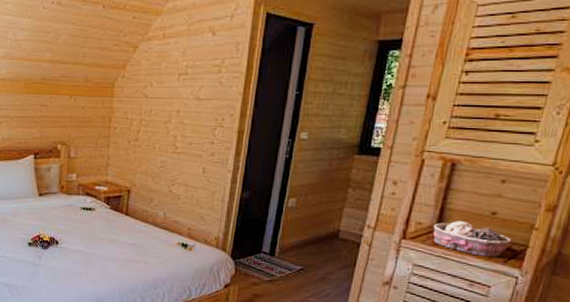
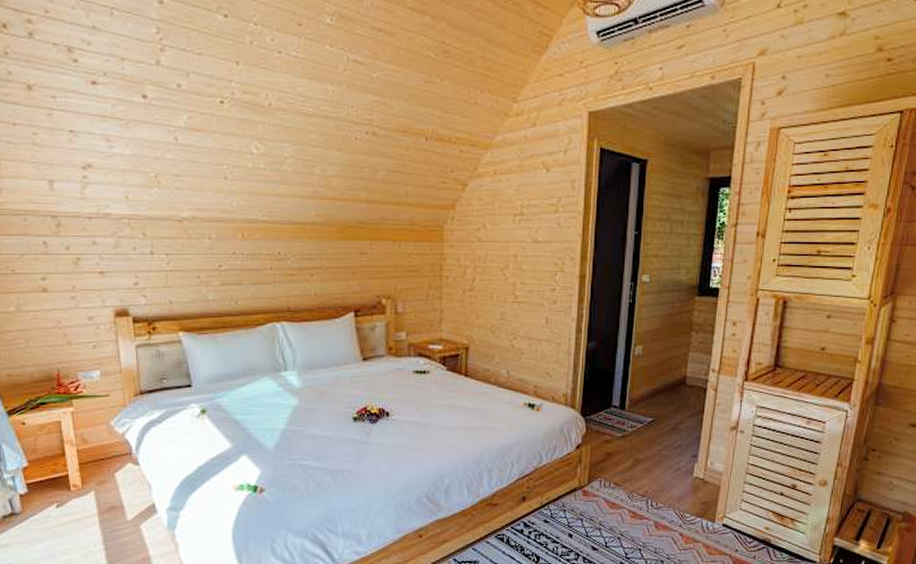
decorative basket: present [432,221,511,257] -> none [771,359,839,392]

